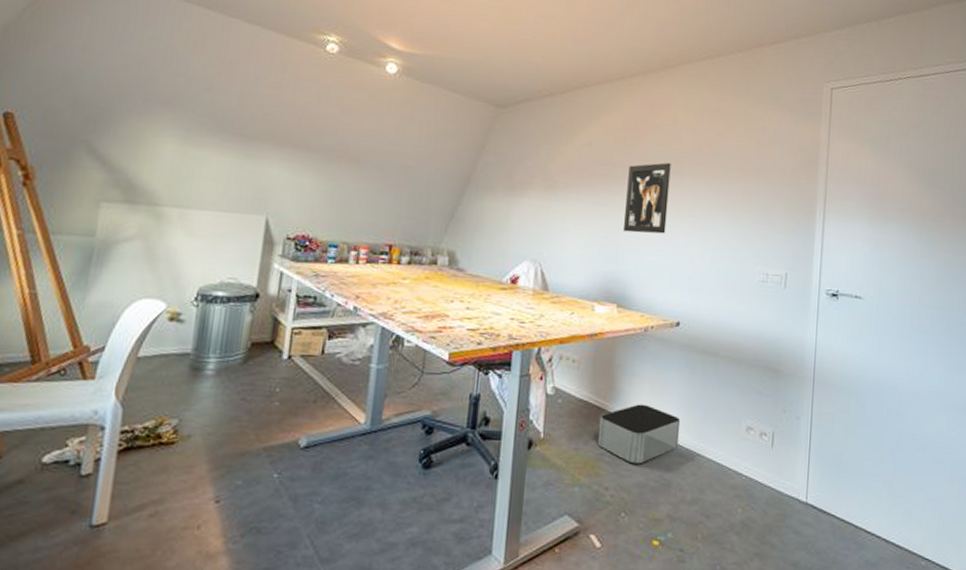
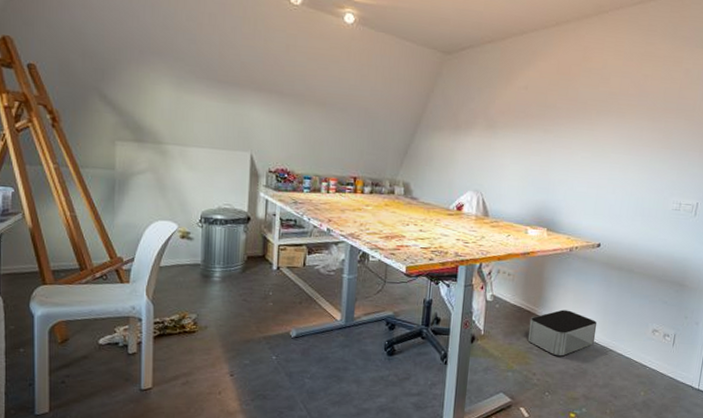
wall art: present [622,162,671,234] -> none [554,104,600,168]

